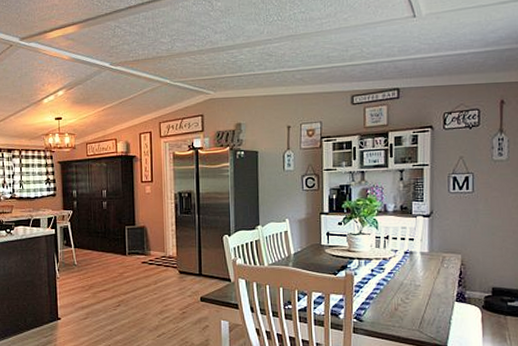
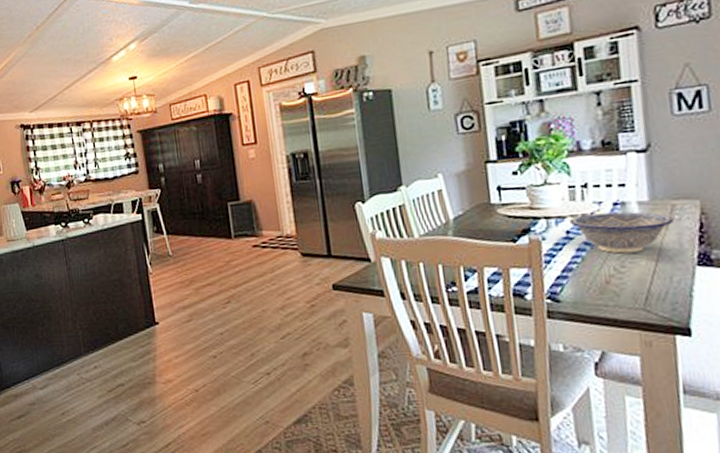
decorative bowl: none [374,258,443,289] -> present [569,211,674,254]

